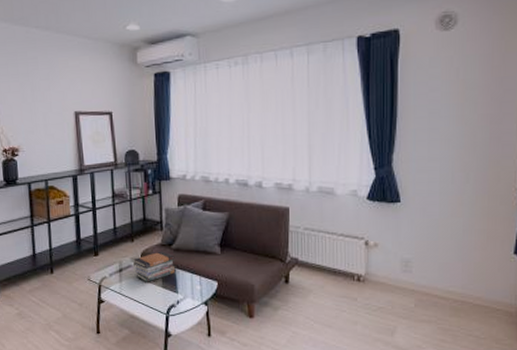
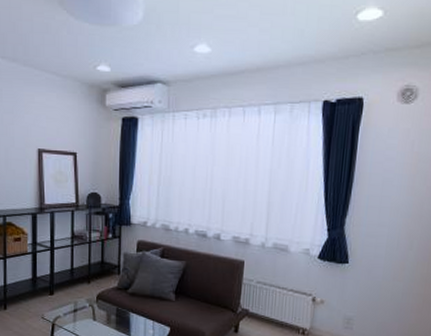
book stack: present [133,251,176,282] -> none [89,294,130,324]

